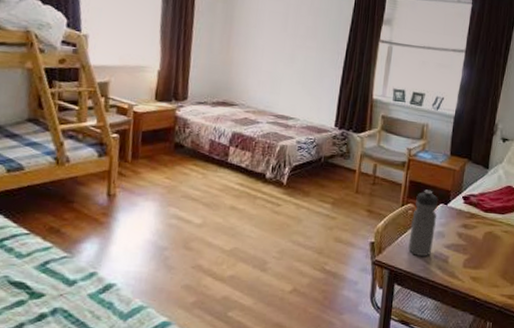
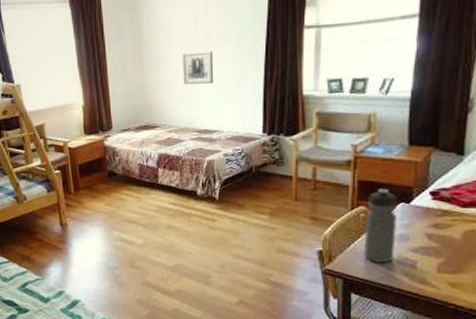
wall art: none [267,40,300,74] -> present [182,50,214,85]

